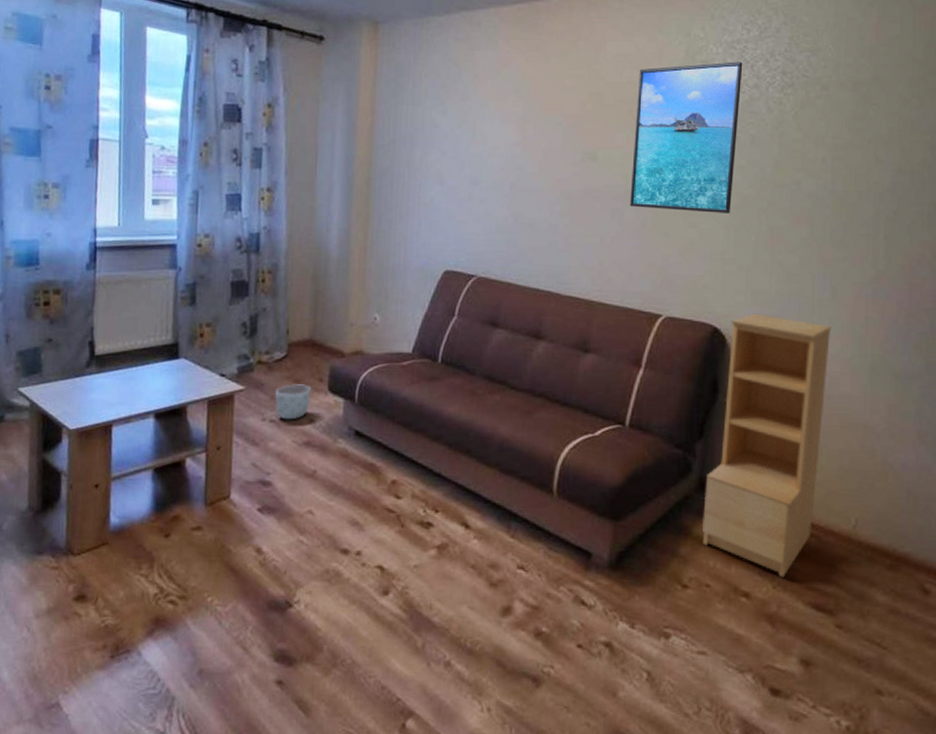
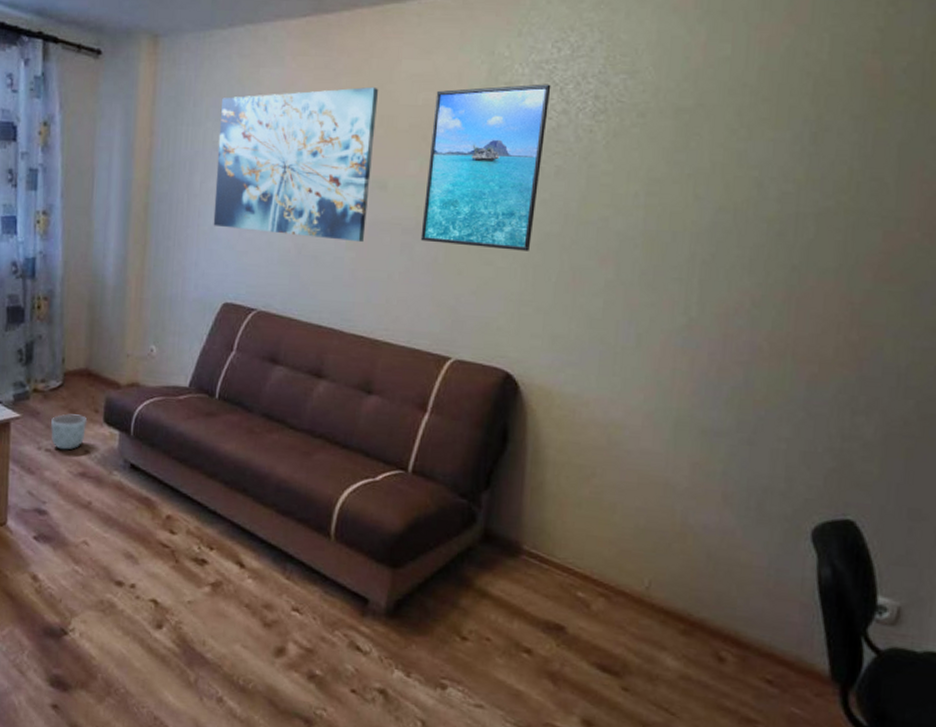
wall art: none [433,66,586,210] -> present [213,86,378,243]
bookshelf: present [701,313,832,578] -> none [484,359,635,636]

